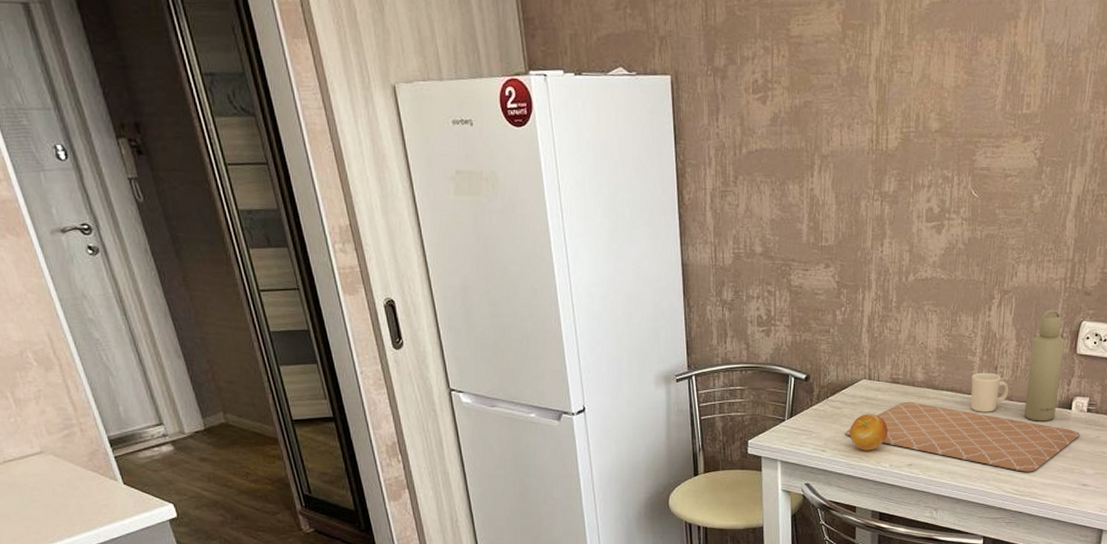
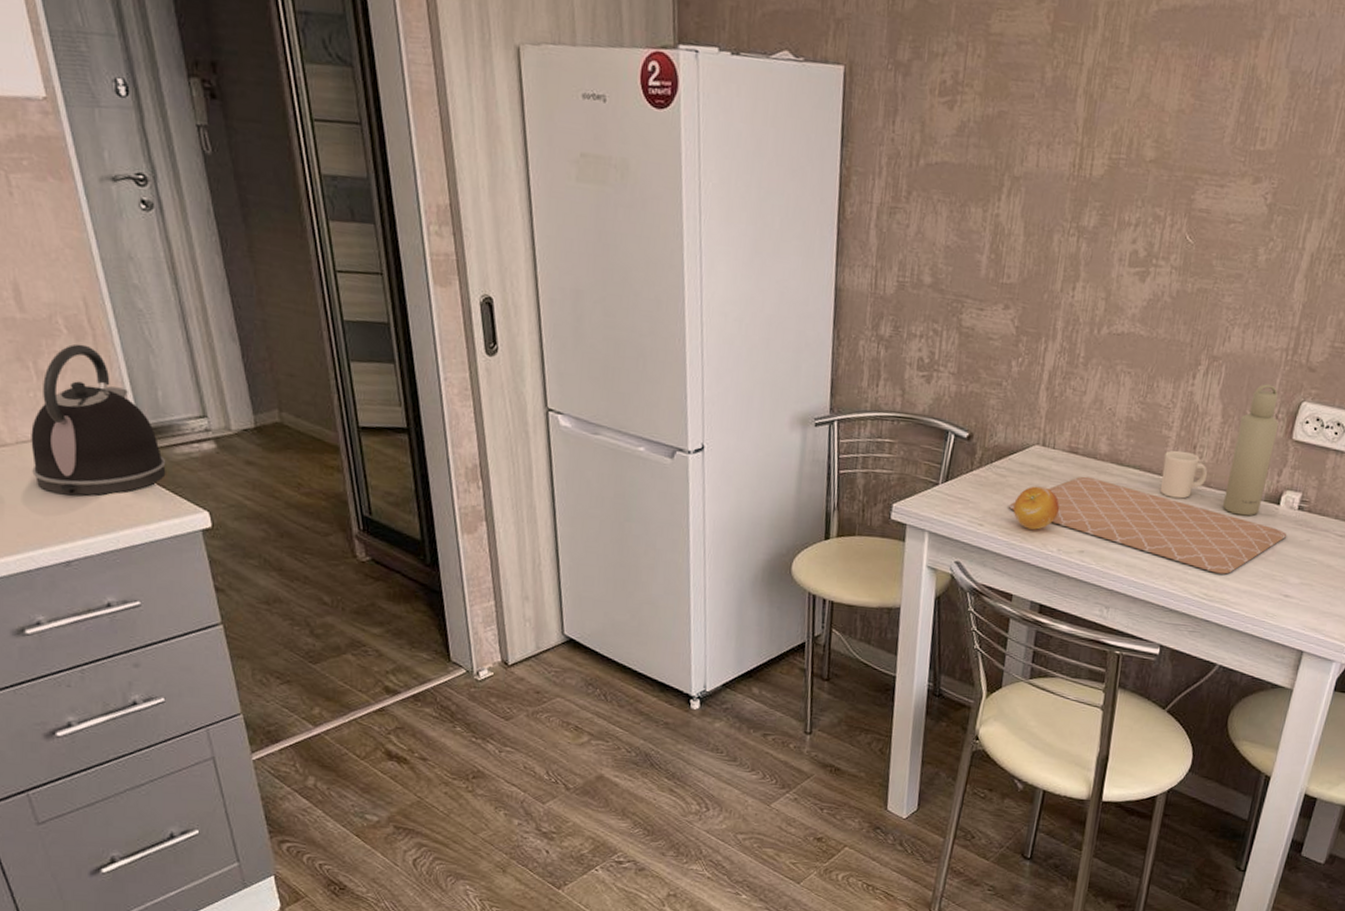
kettle: none [15,373,134,502] -> present [31,344,166,496]

